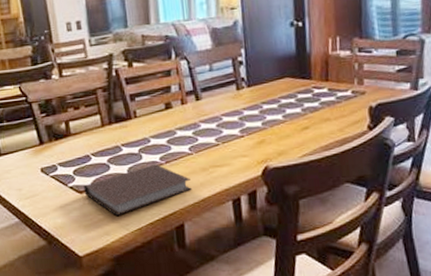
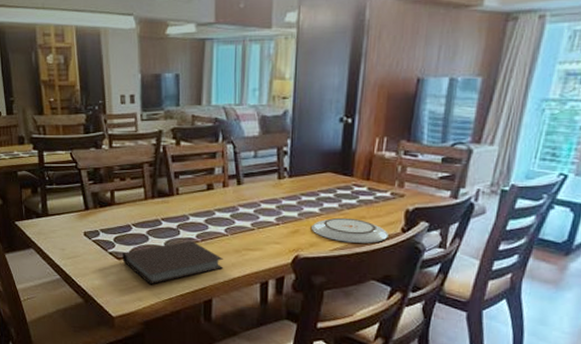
plate: none [277,121,356,147] -> present [312,217,389,243]

